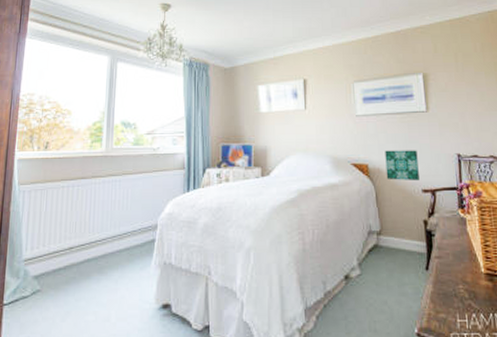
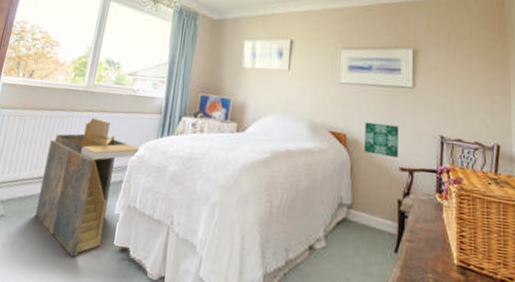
architectural model: none [72,181,167,321] -> present [35,117,140,257]

